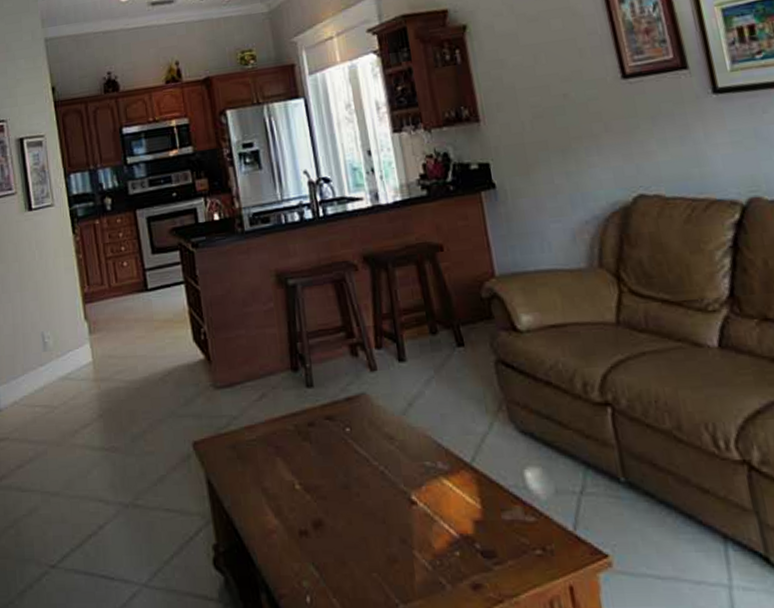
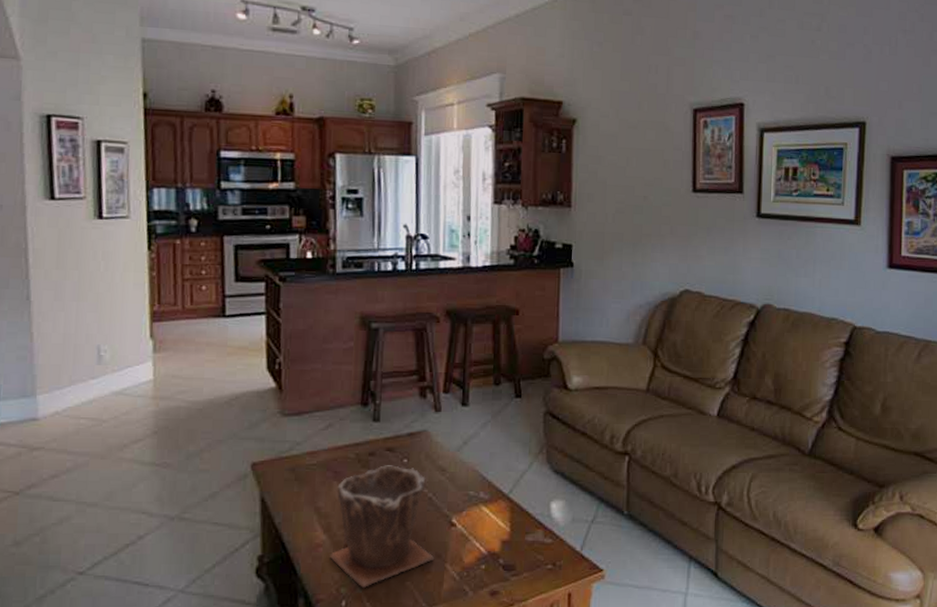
plant pot: none [281,435,399,580] -> present [330,465,434,588]

